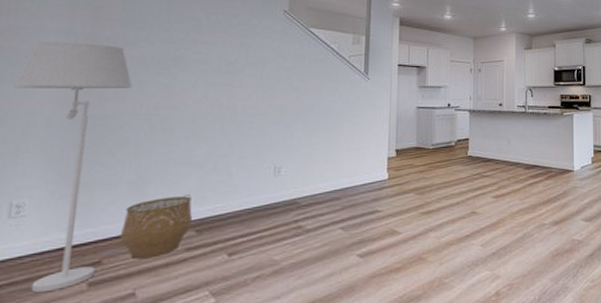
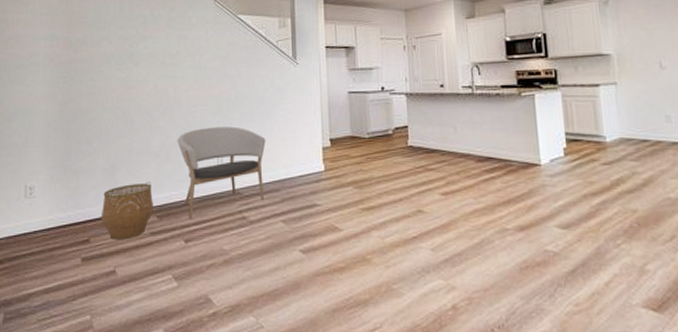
floor lamp: present [14,41,133,294] -> none [21,45,100,264]
armchair: none [227,137,330,231] -> present [177,126,266,219]

